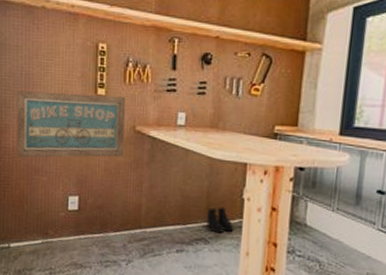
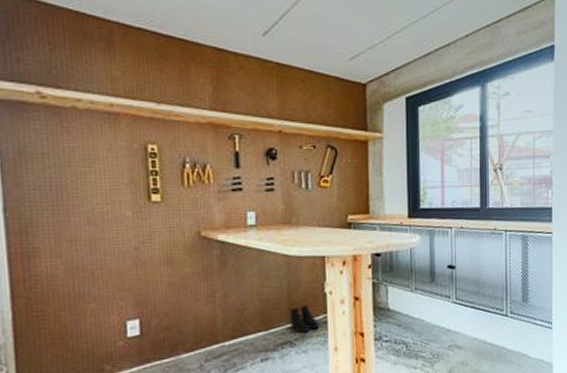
wall art: present [16,90,126,158] -> none [46,202,190,285]

